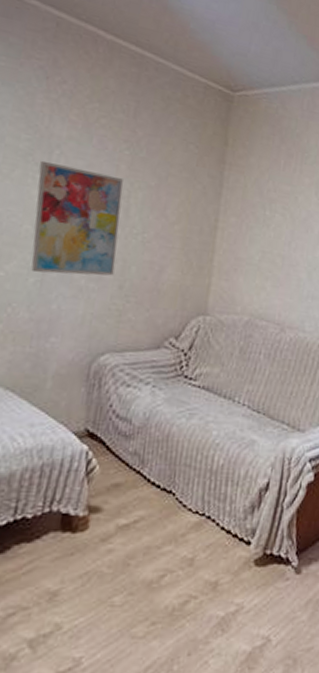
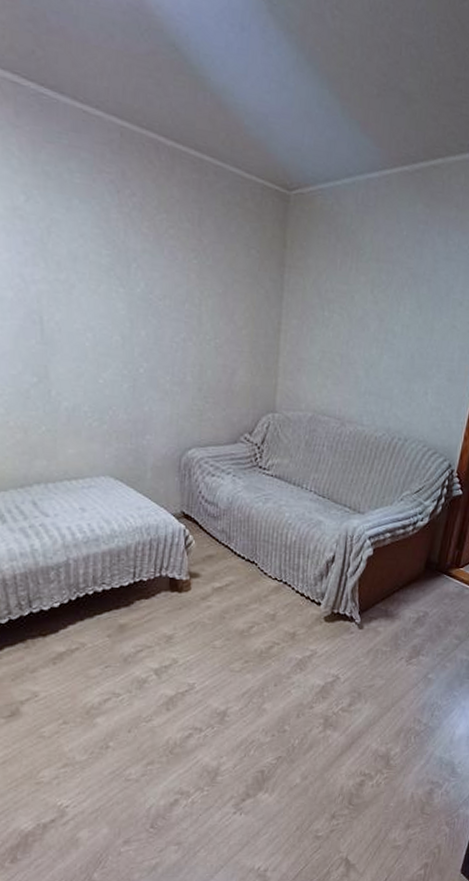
wall art: present [31,160,123,276] -> none [121,274,195,380]

